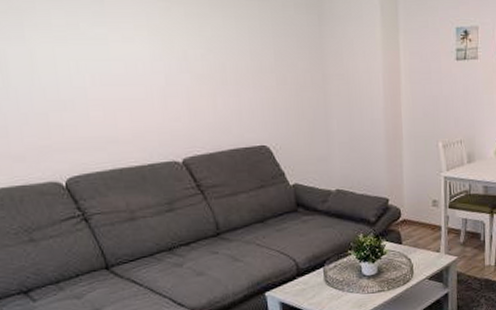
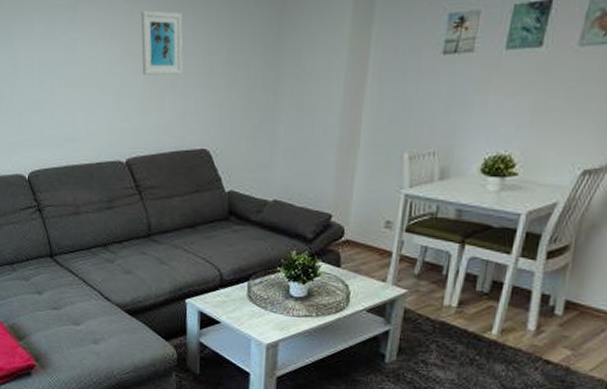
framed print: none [179,9,232,74] -> present [141,10,183,75]

